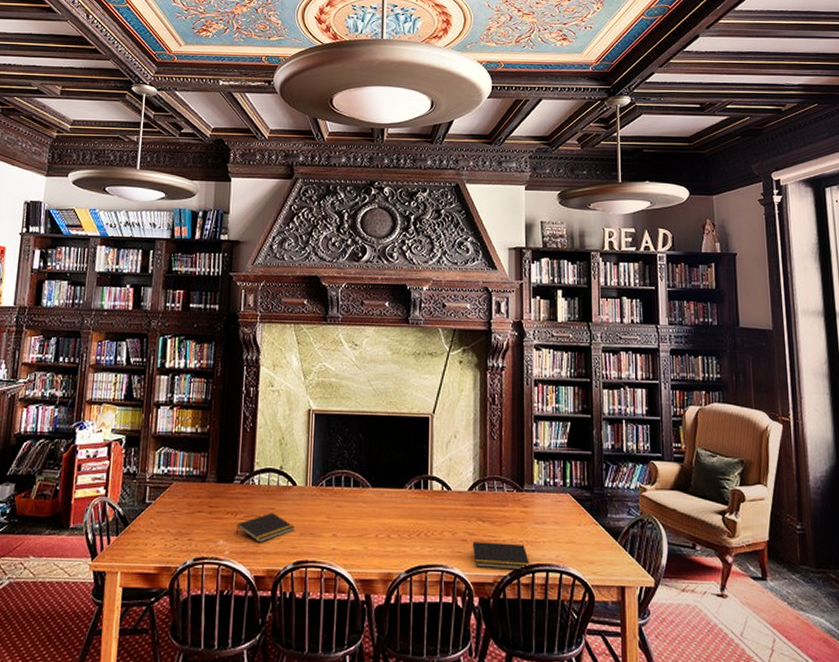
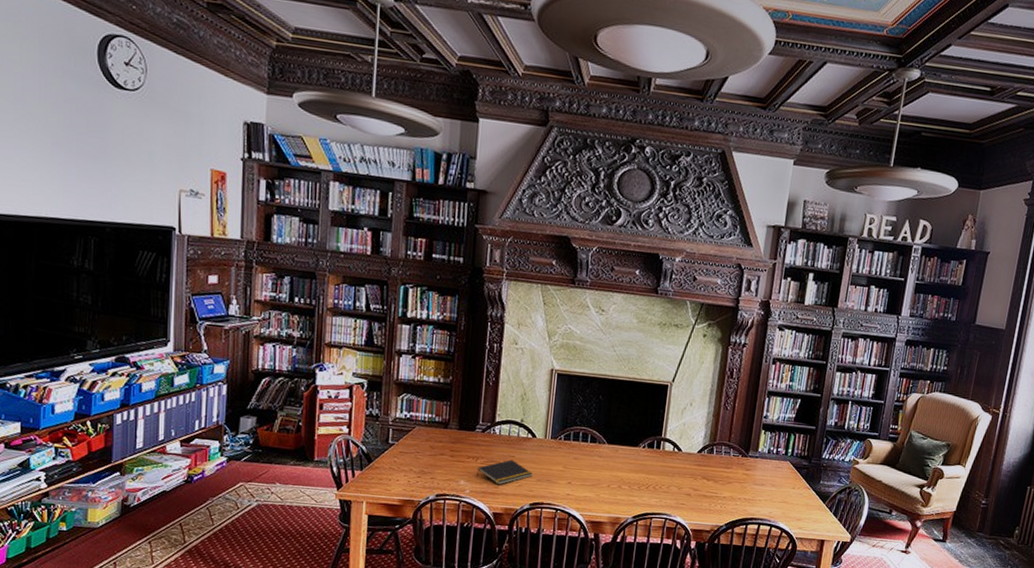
notepad: present [471,542,531,570] -> none [693,496,745,522]

